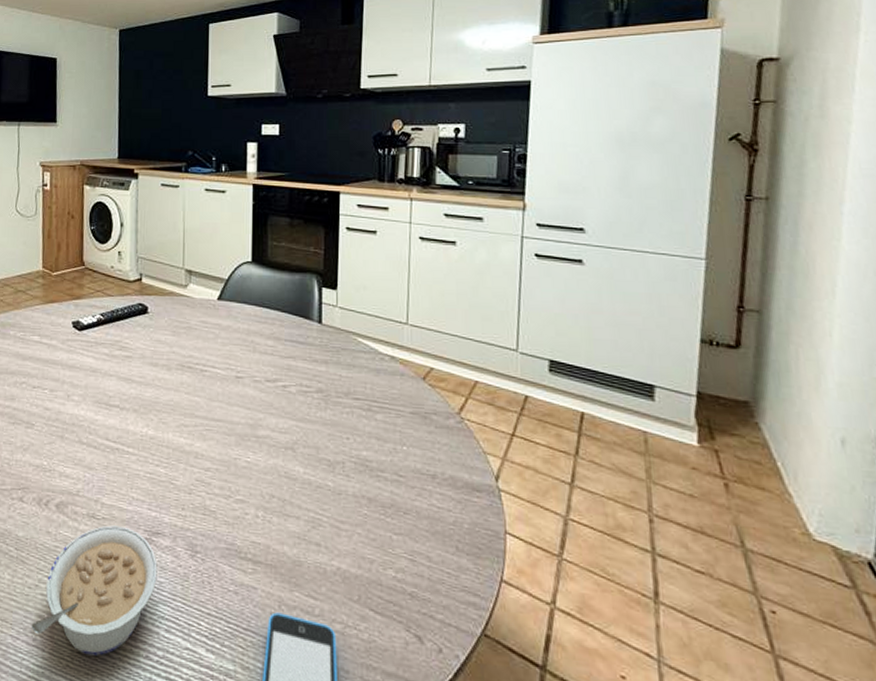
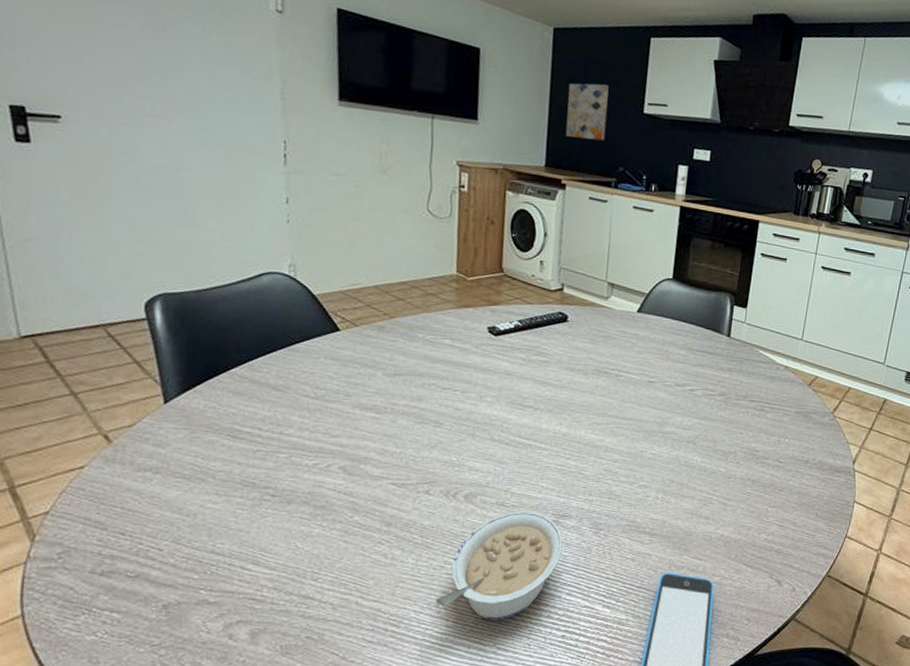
wall art: none [135,73,173,128] -> present [565,83,609,141]

